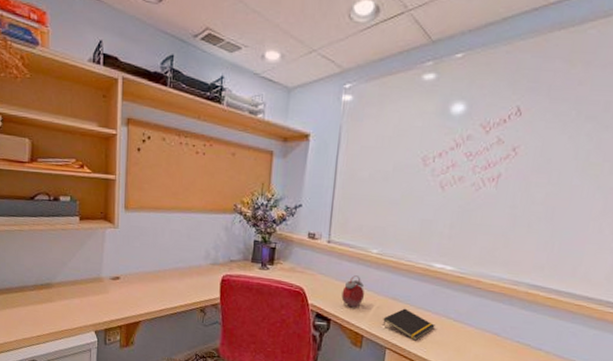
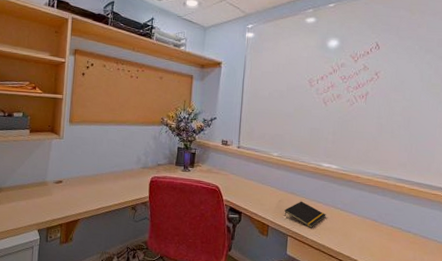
alarm clock: present [341,275,365,308] -> none [250,174,269,202]

